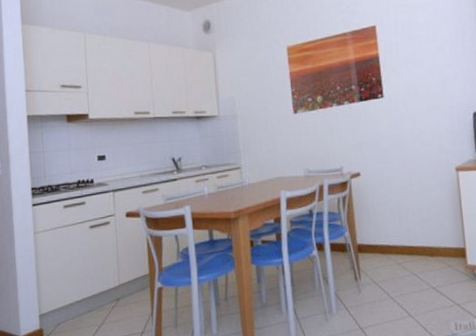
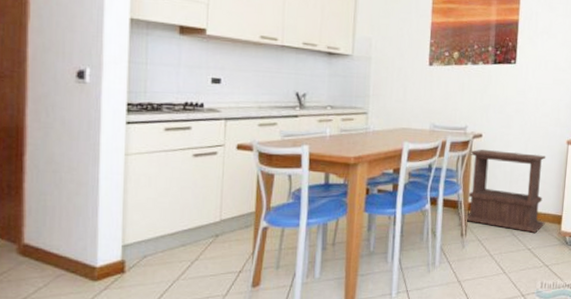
side table: none [350,186,448,270] -> present [465,149,546,233]

